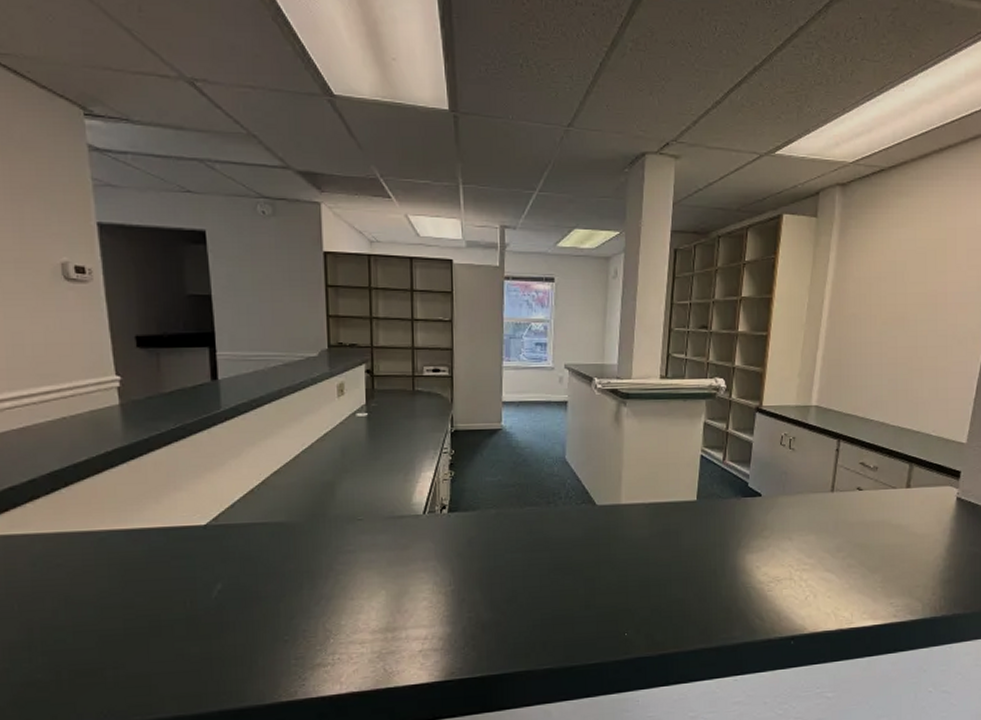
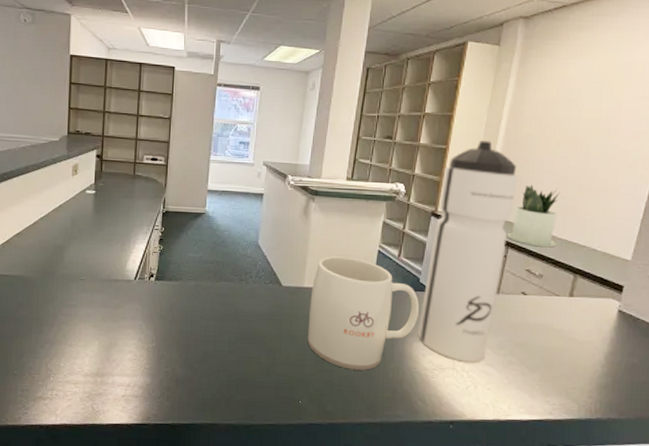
mug: none [628,465,750,592] -> present [307,256,420,370]
water bottle: none [749,324,845,571] -> present [417,141,518,363]
planter: none [837,369,890,437] -> present [506,184,560,248]

